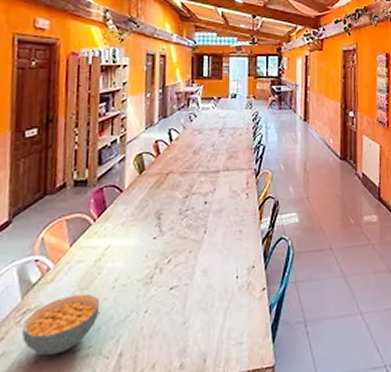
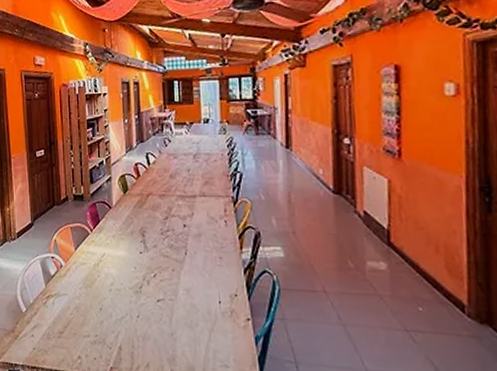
cereal bowl: present [21,293,100,356] -> none [47,290,102,336]

